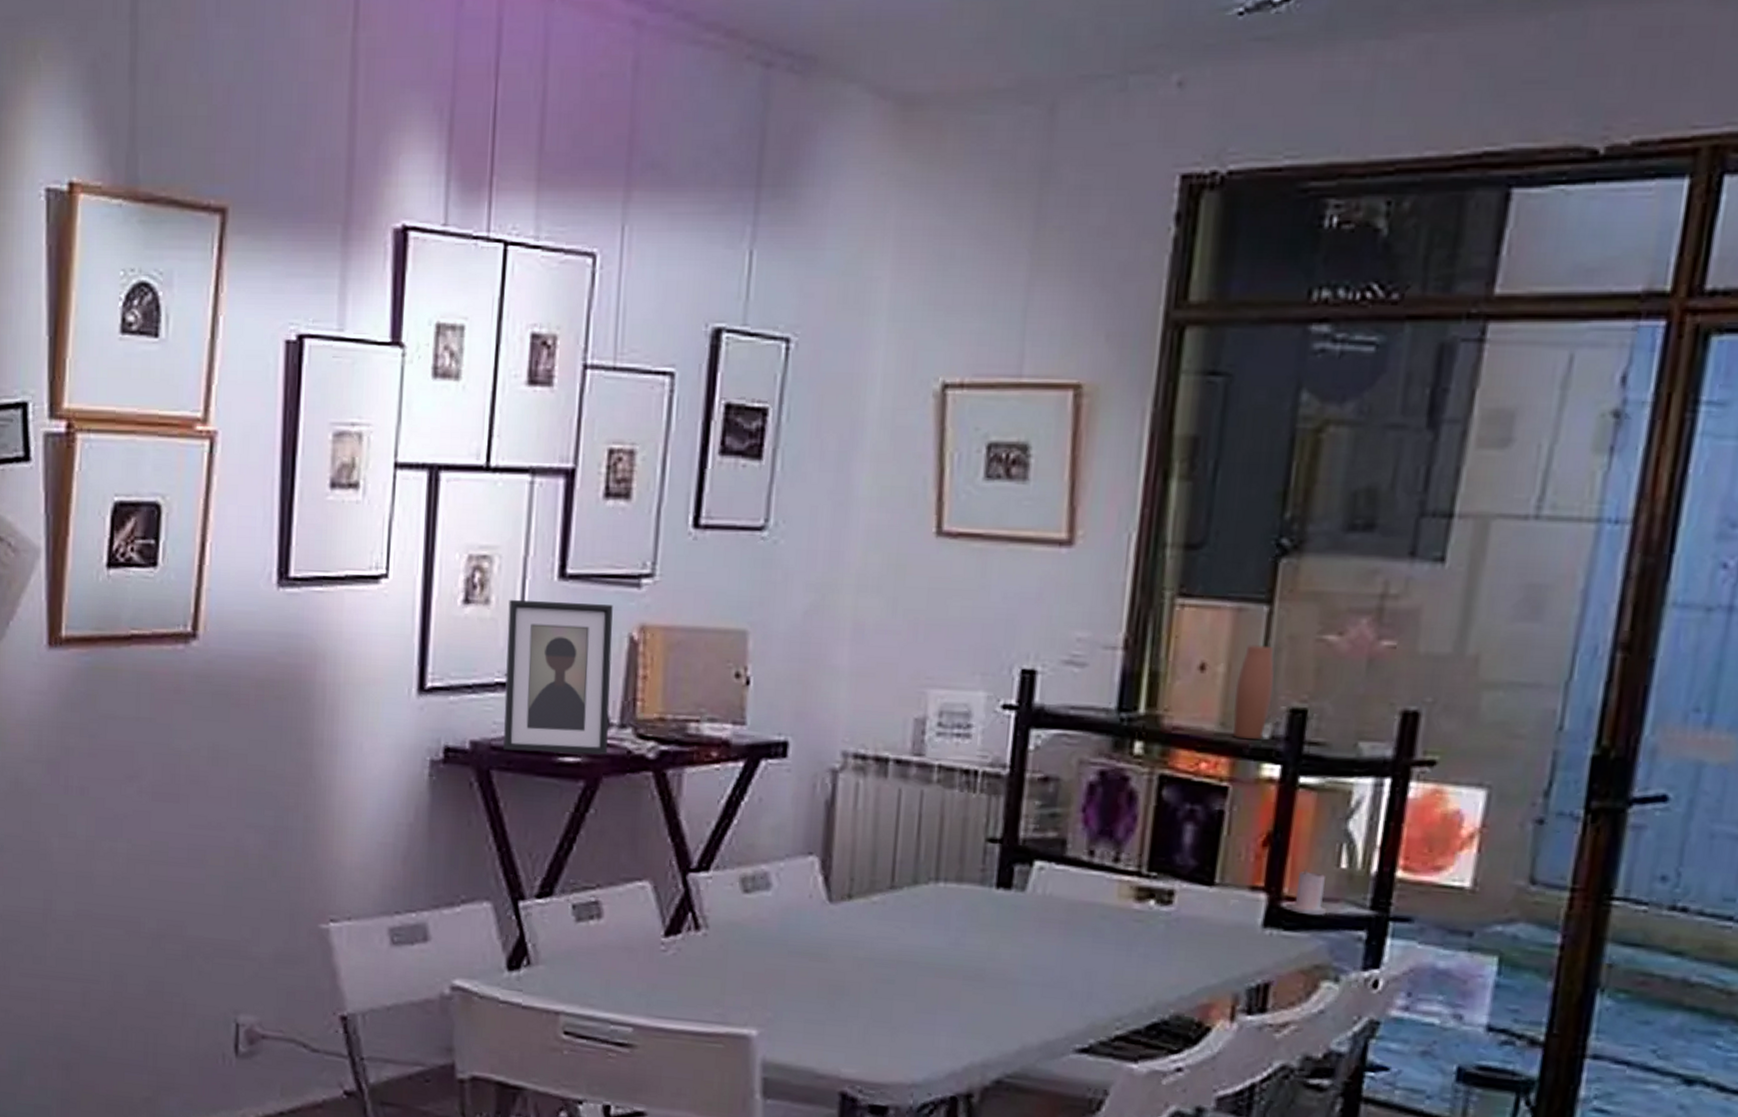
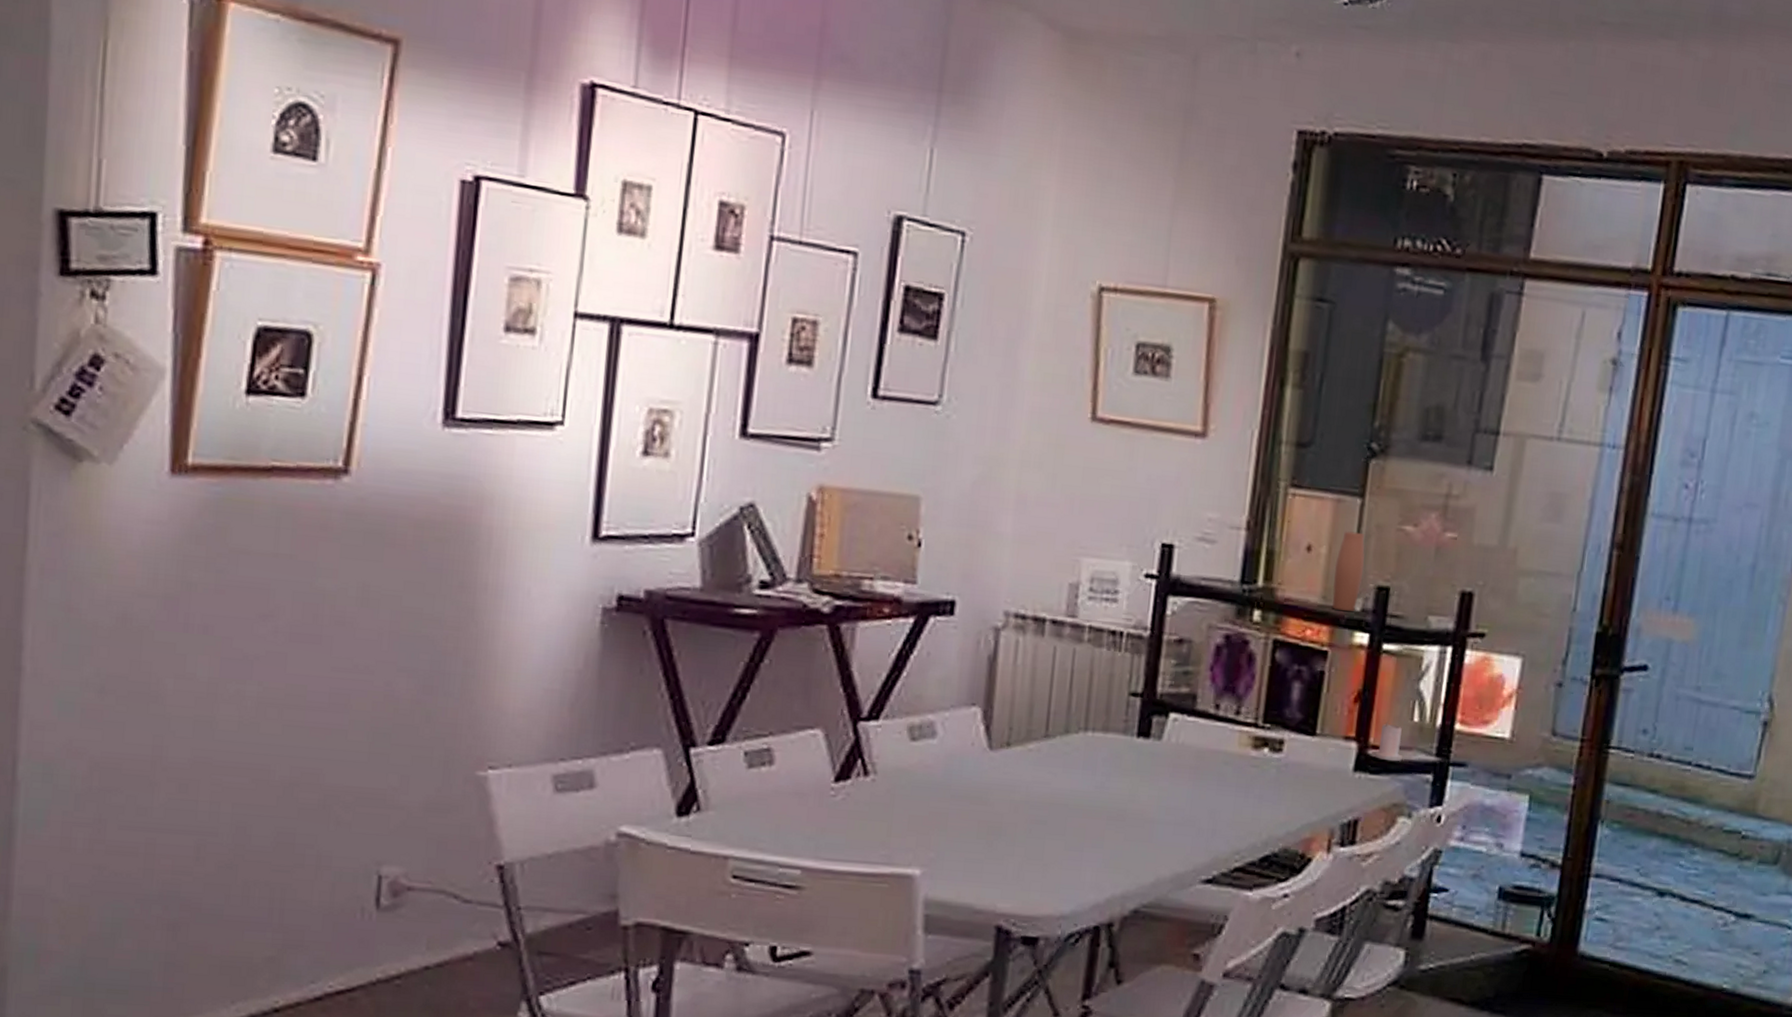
picture frame: present [503,599,613,755] -> none [679,453,793,608]

